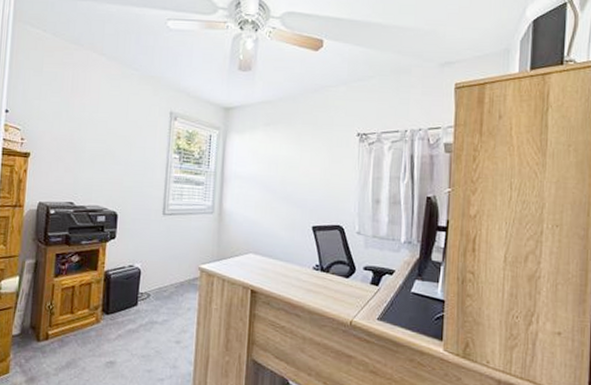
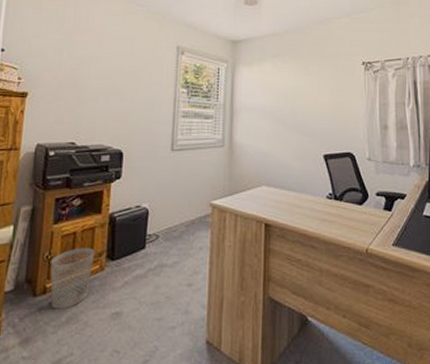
wastebasket: none [52,300,92,355] -> present [50,247,95,310]

